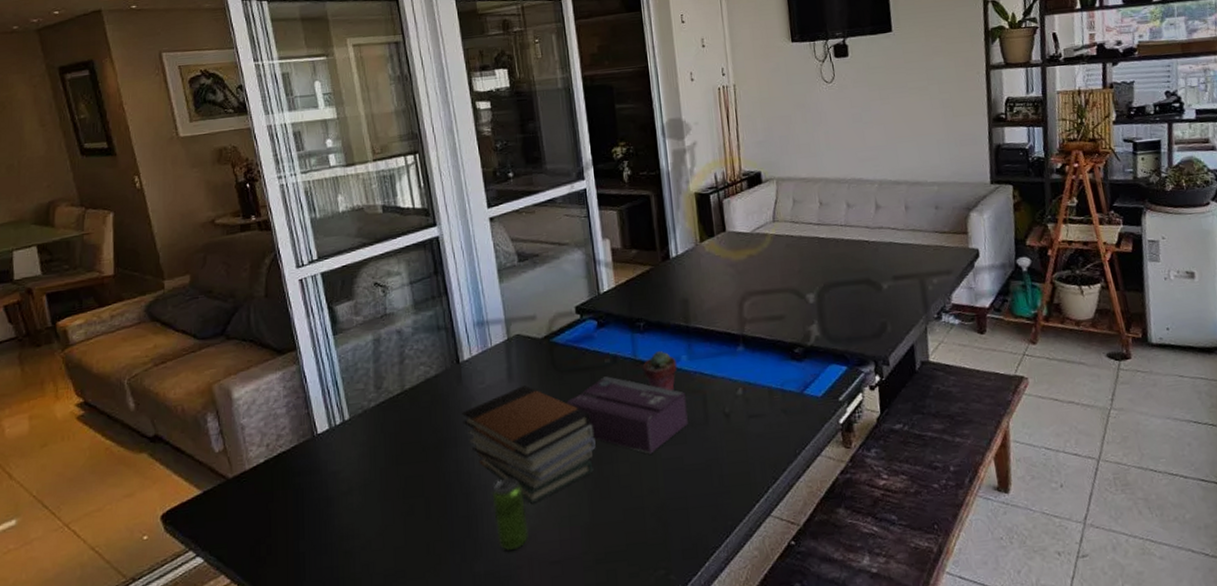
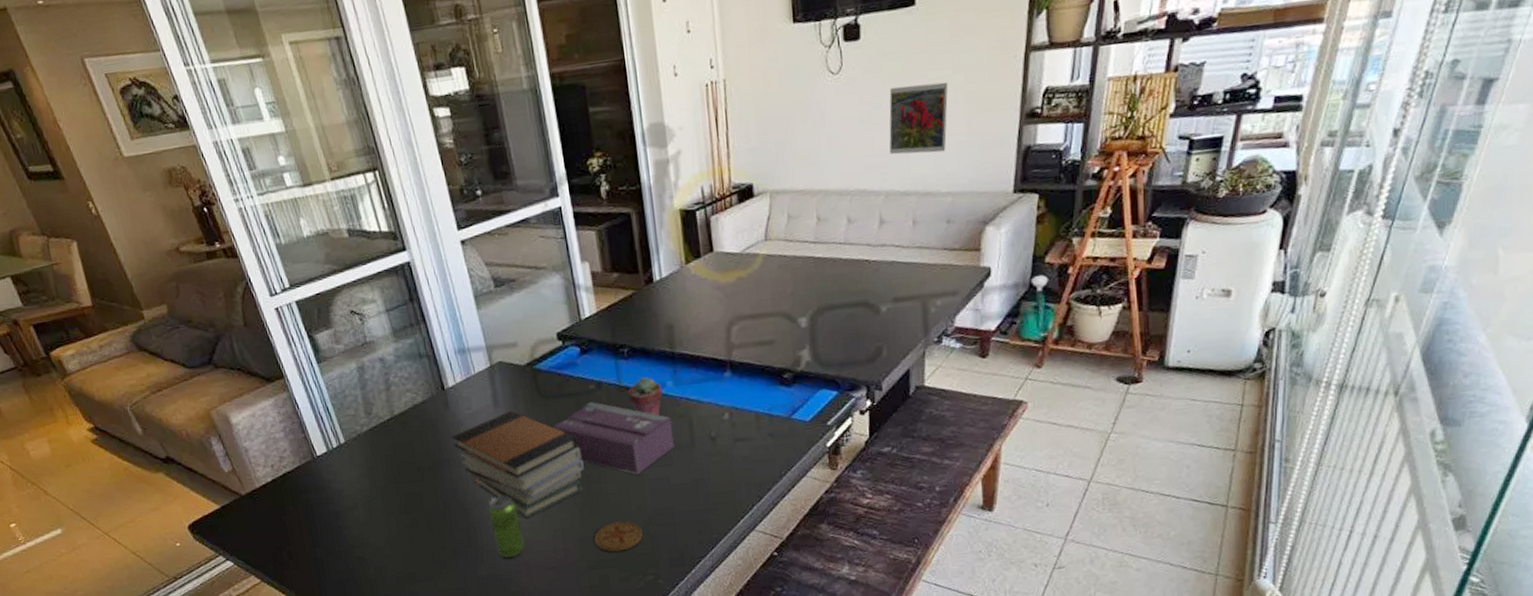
coaster: none [602,506,654,543] -> present [594,521,643,553]
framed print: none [875,91,929,150] -> present [889,81,949,155]

